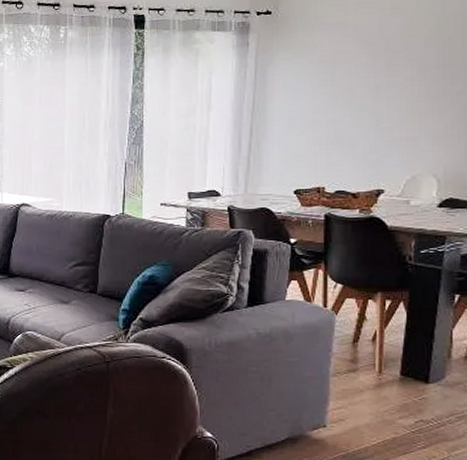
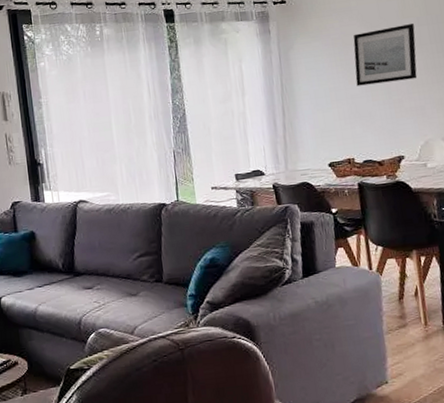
wall art: none [340,44,420,110] -> present [353,24,418,86]

